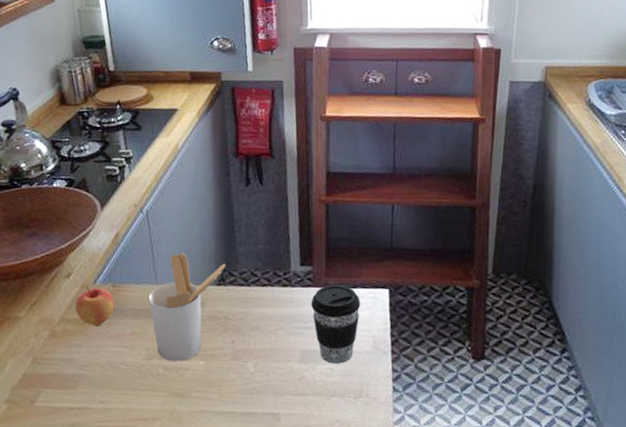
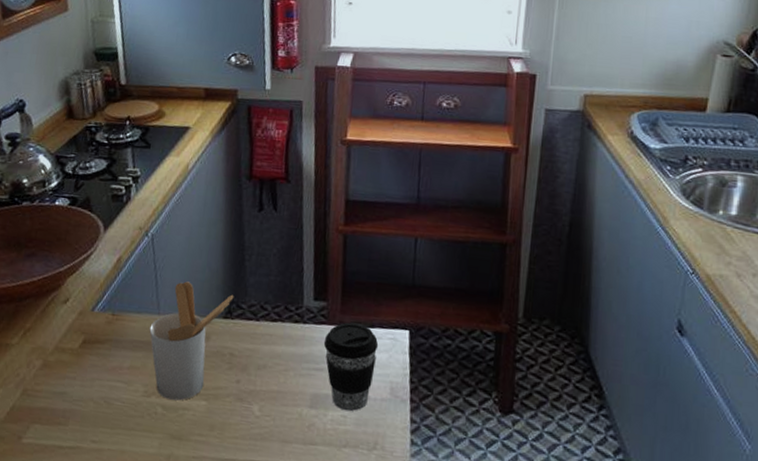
apple: present [75,286,114,327] -> none [71,313,113,359]

